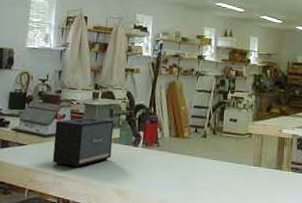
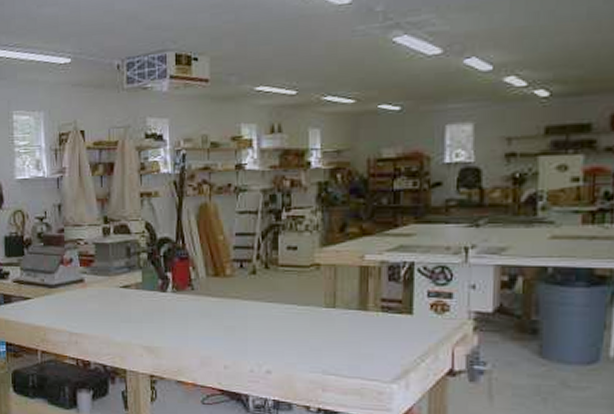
speaker: present [52,117,114,168] -> none [62,260,134,322]

